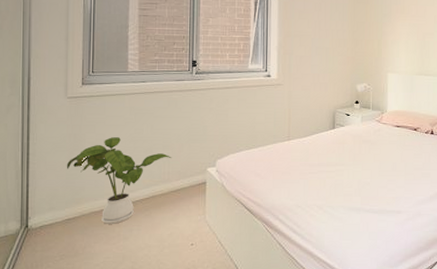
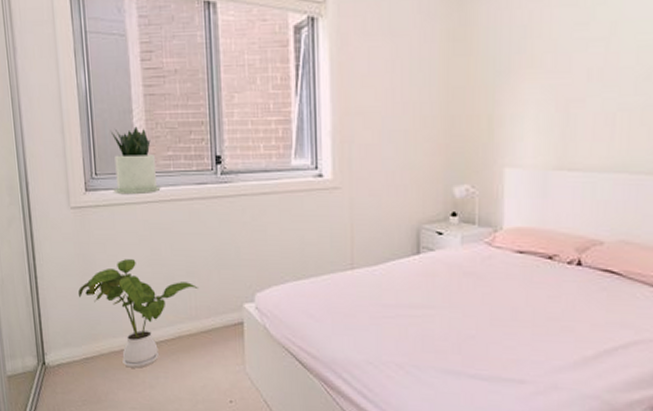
planter: none [106,38,147,88] -> present [110,126,161,195]

